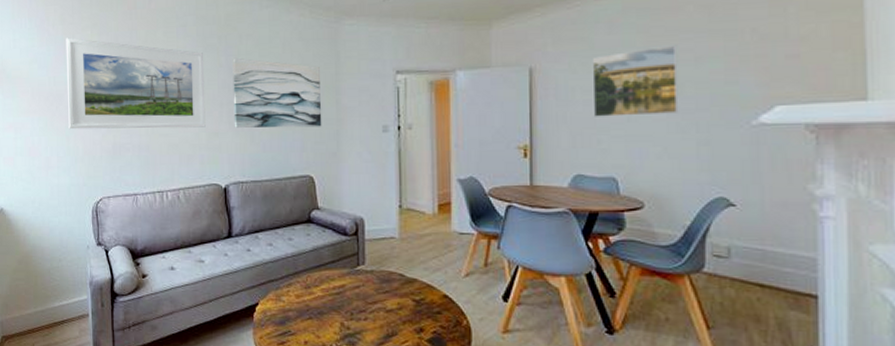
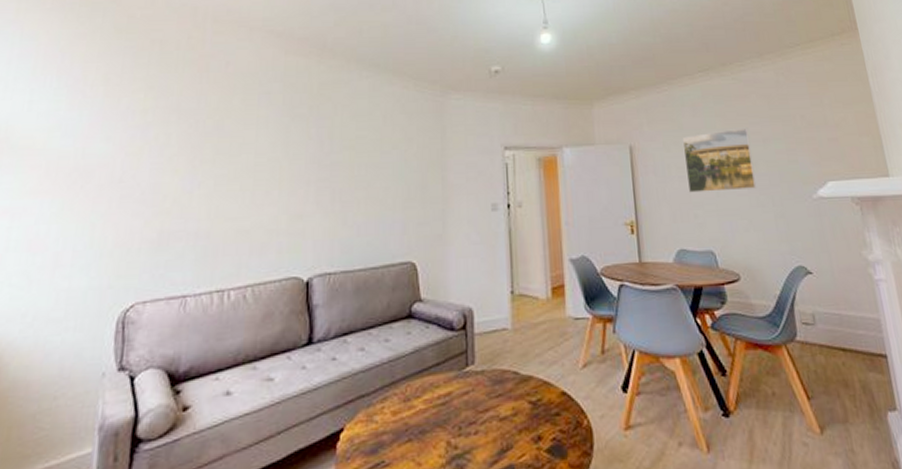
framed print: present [66,37,206,130] -> none [96,101,290,215]
wall art: present [232,57,322,128] -> none [322,129,426,209]

